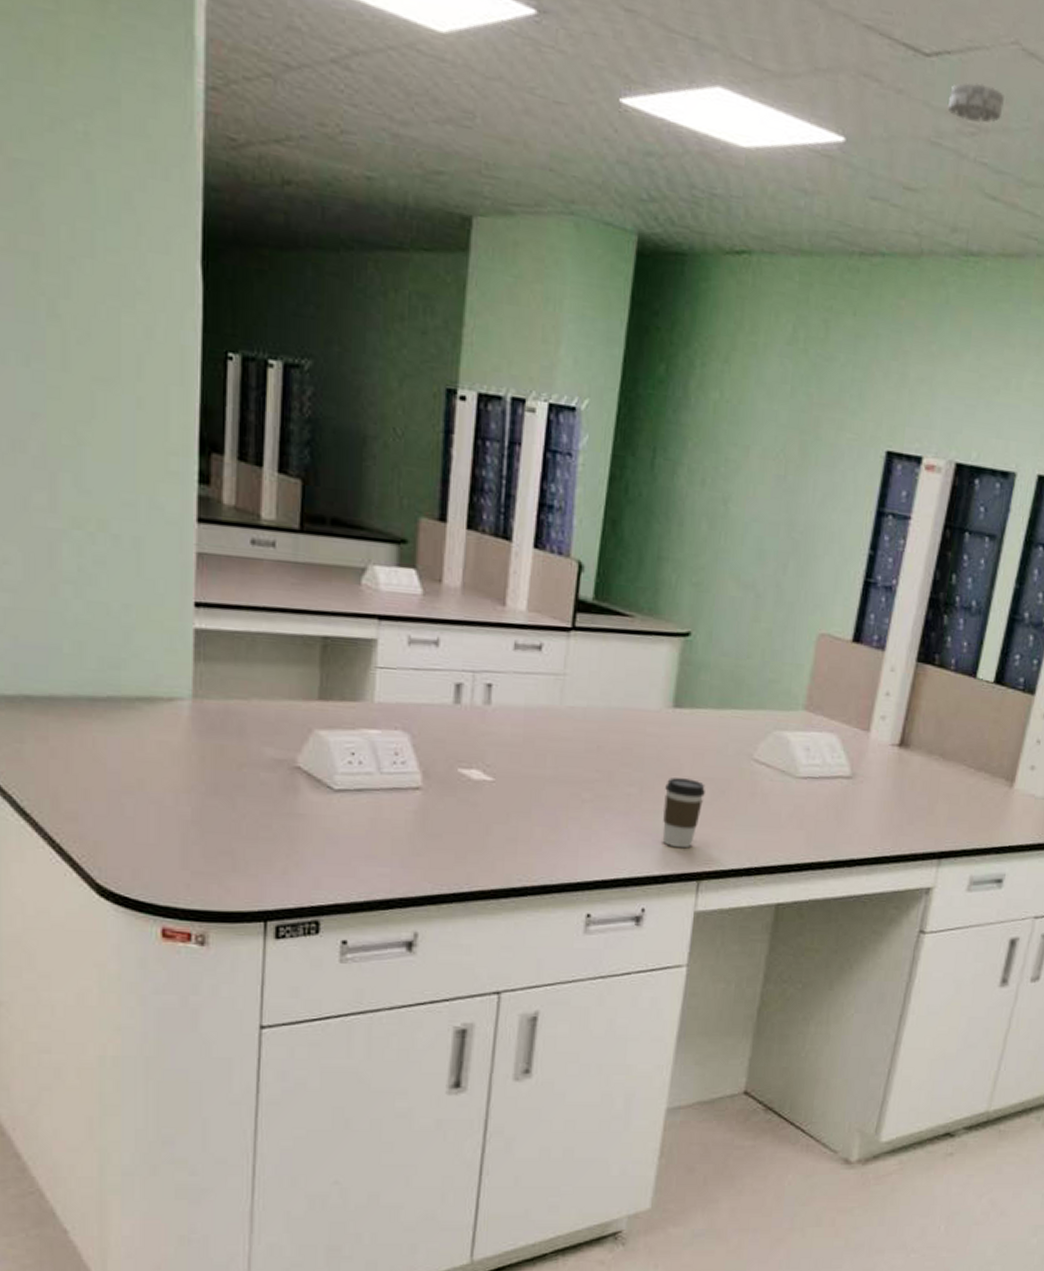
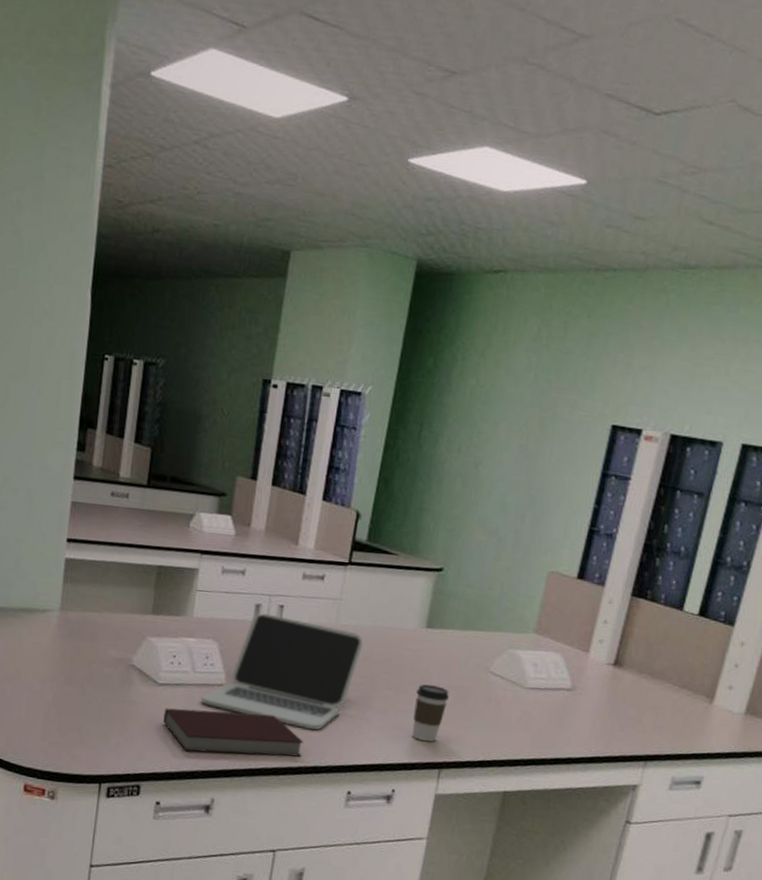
notebook: none [344,820,528,875] -> present [163,708,304,757]
laptop: none [392,694,596,840] -> present [201,613,364,730]
smoke detector: present [948,82,1004,123] -> none [673,133,722,165]

